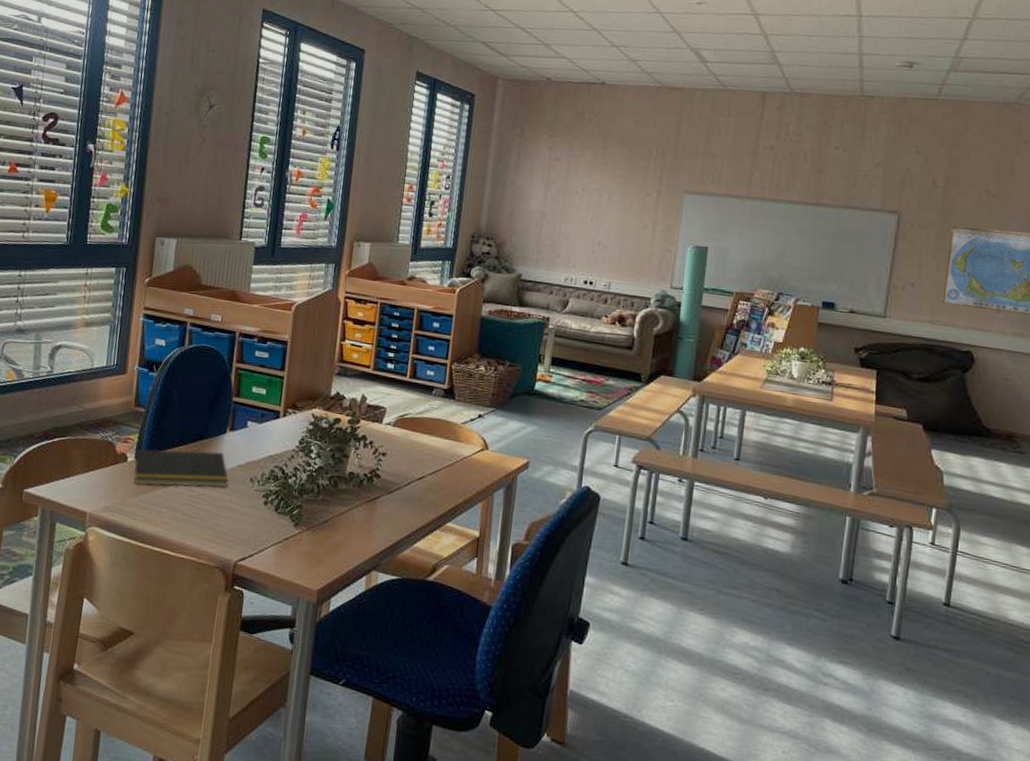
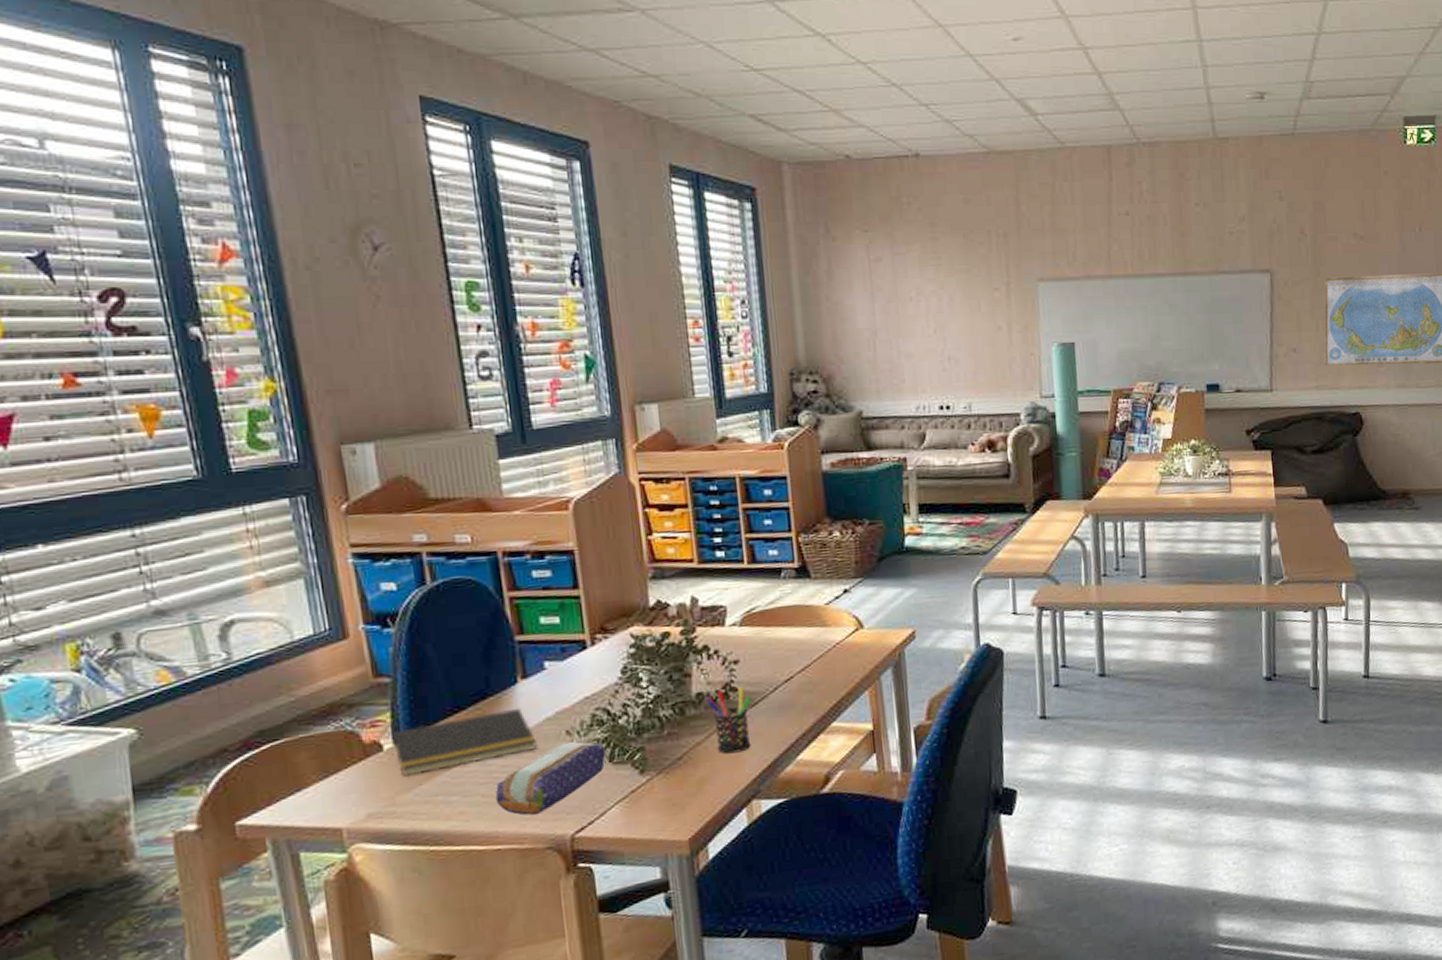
pencil case: none [190,486,274,538] -> present [495,741,606,816]
pen holder: none [354,474,390,529] -> present [705,686,752,754]

